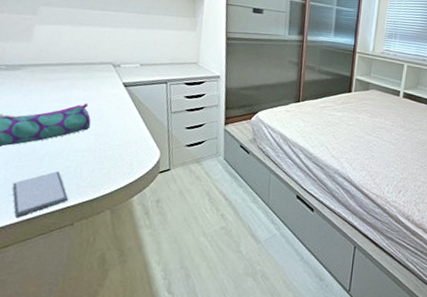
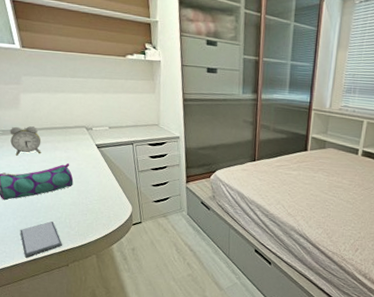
alarm clock: none [14,61,55,95] -> present [10,126,41,156]

